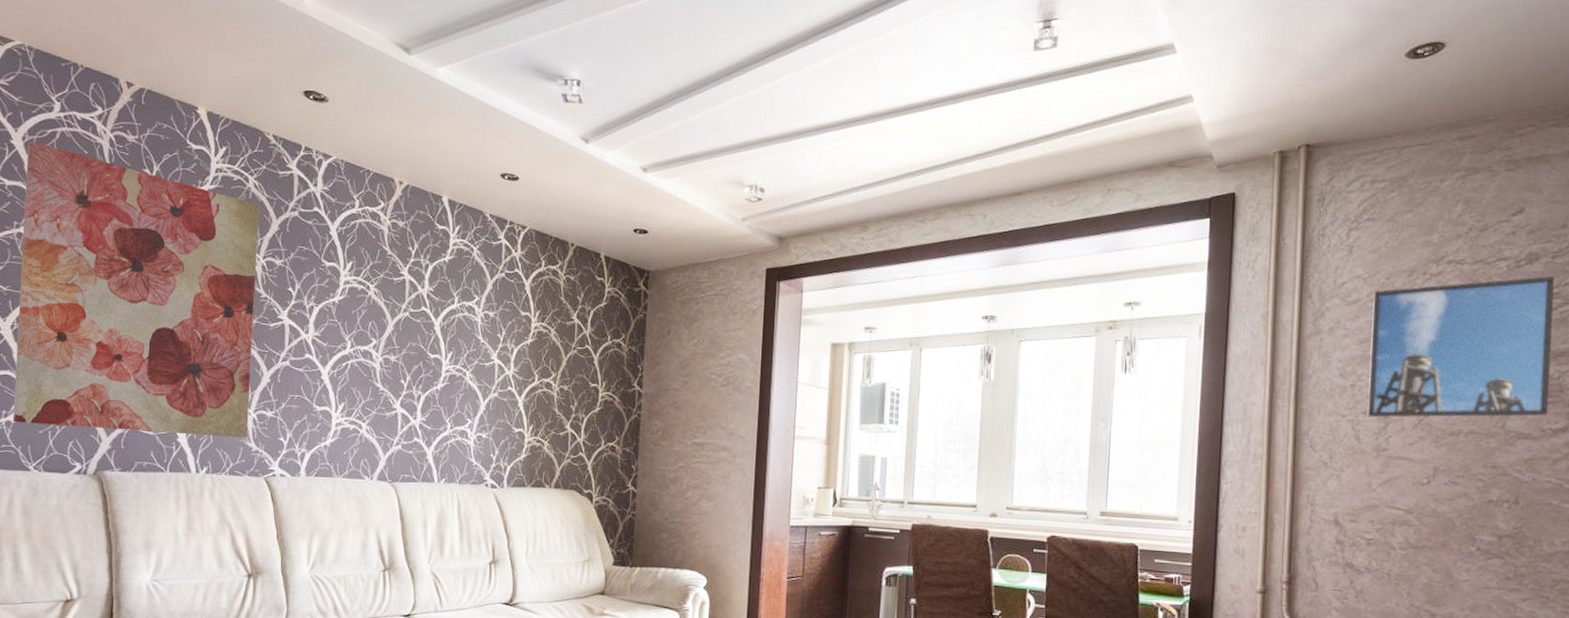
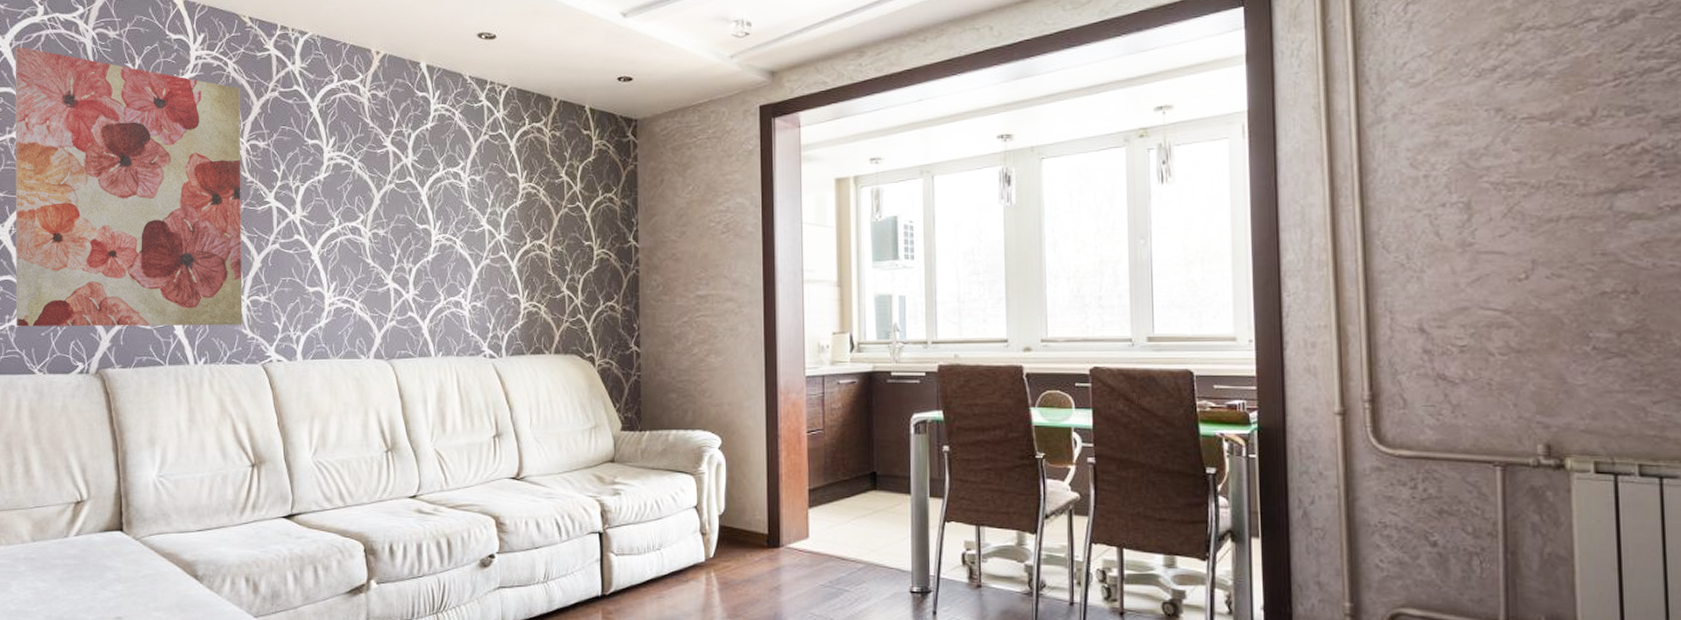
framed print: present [1367,275,1555,418] -> none [1441,33,1664,210]

